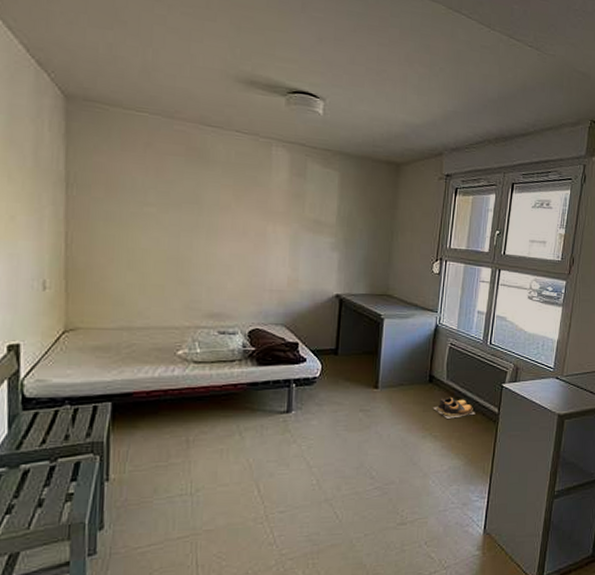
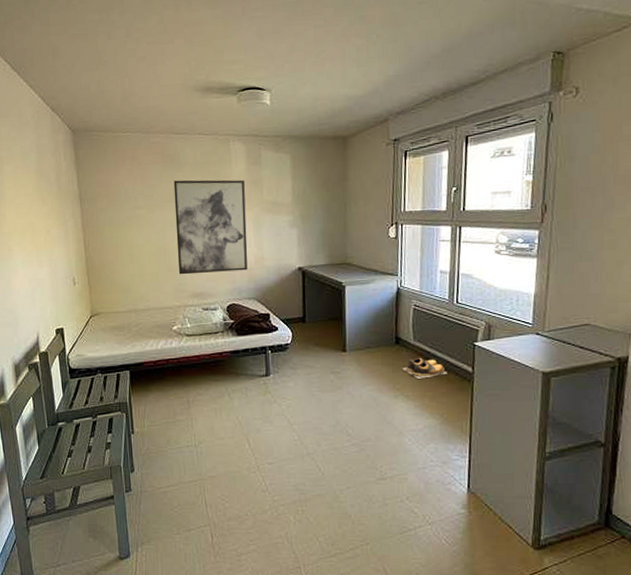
wall art: none [192,179,286,292] -> present [173,179,248,275]

